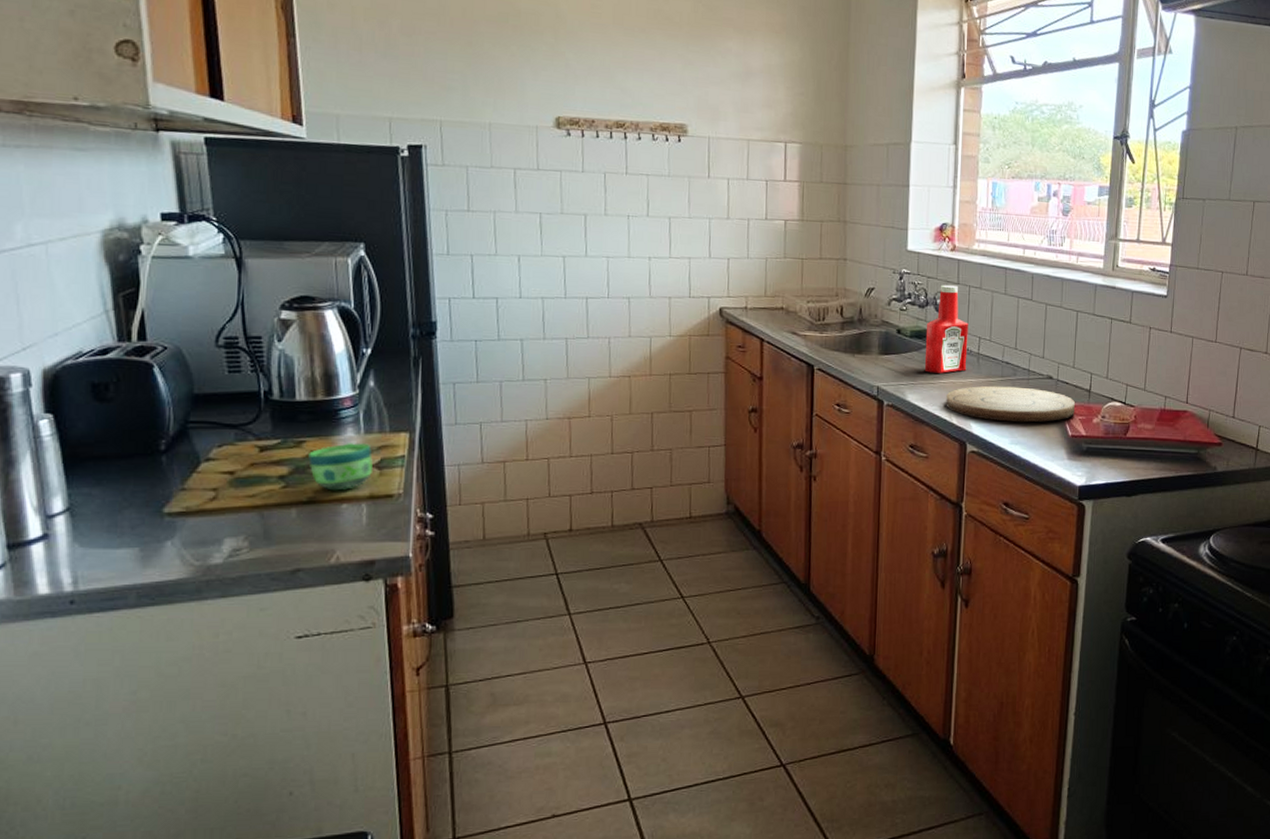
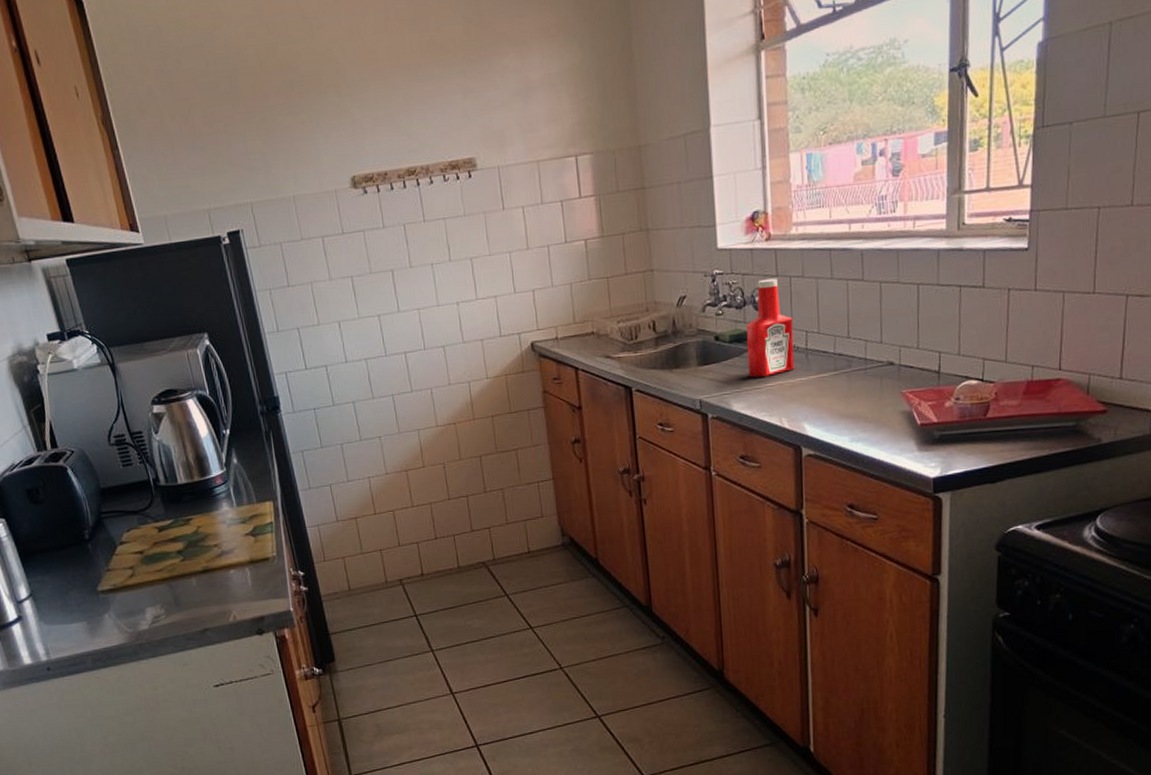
cup: present [308,443,373,491] -> none [196,515,249,560]
cutting board: present [946,386,1075,423] -> none [775,378,922,420]

